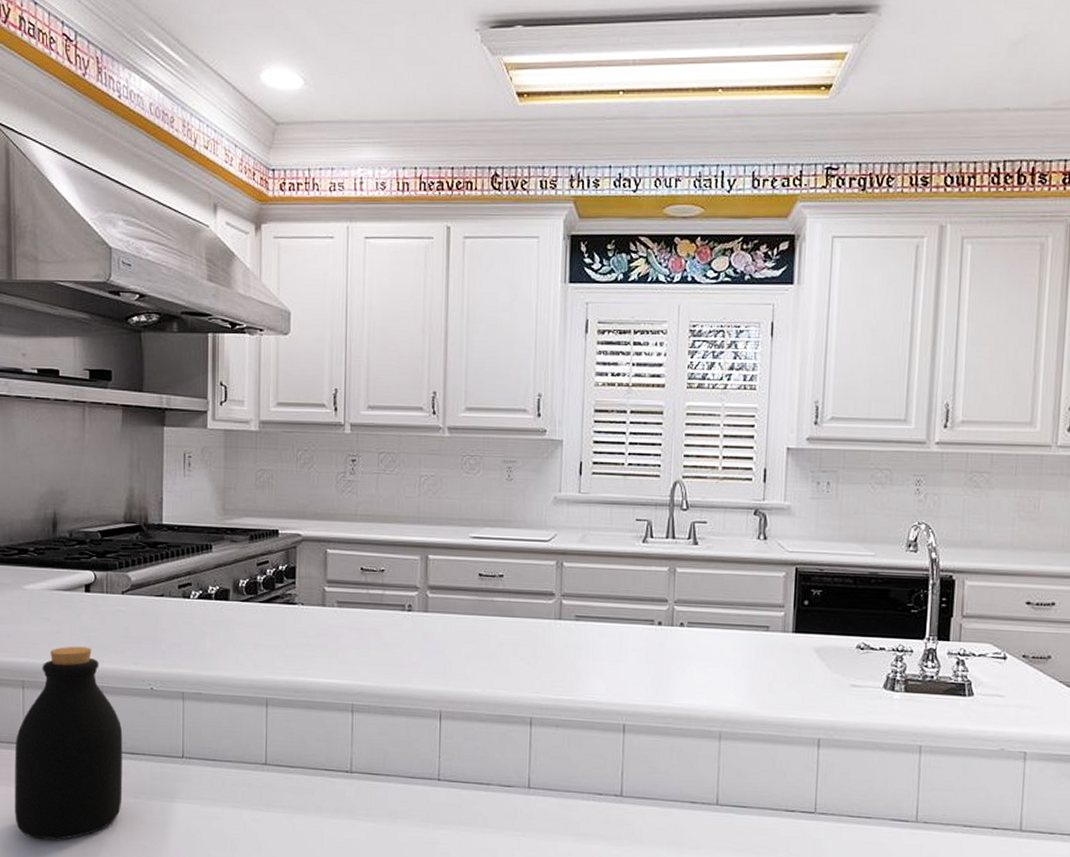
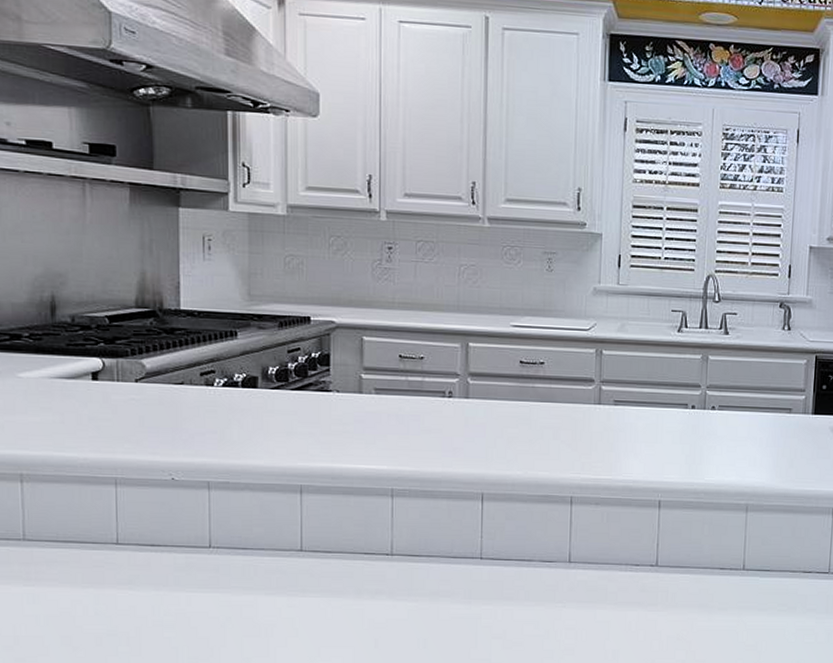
bottle: present [15,646,123,840] -> none [14,437,143,637]

